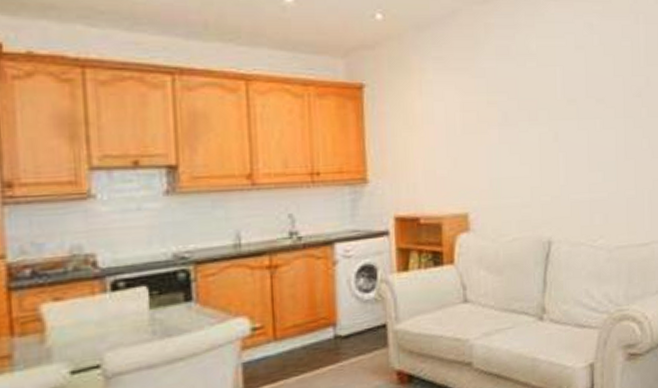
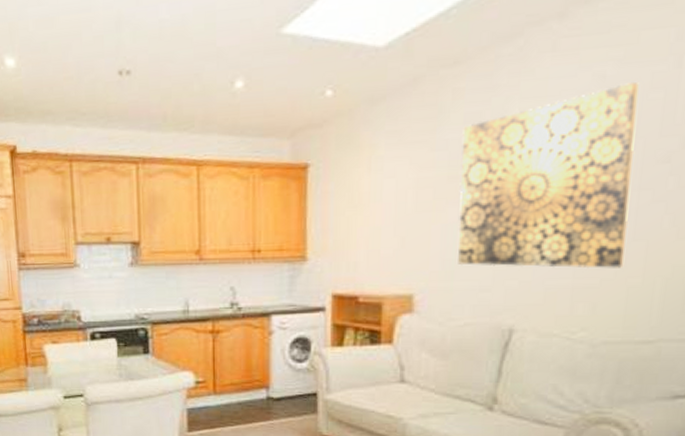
wall art: none [496,32,622,184] -> present [458,82,639,269]

